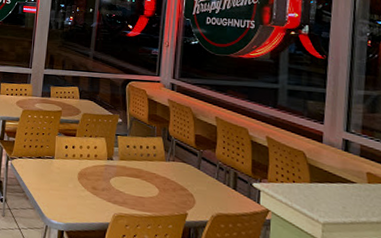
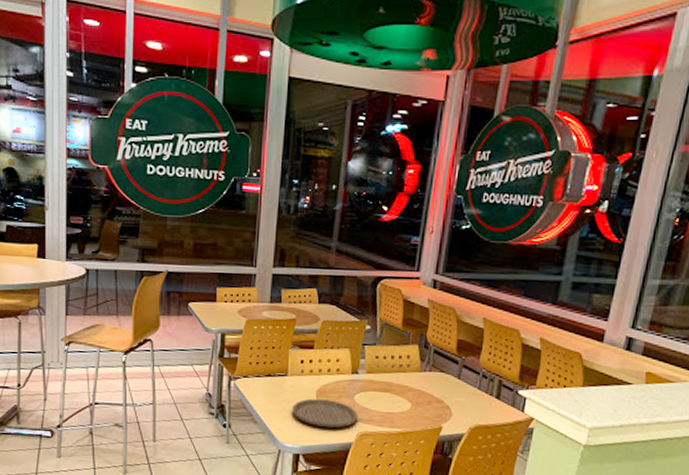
plate: none [58,180,114,209] -> present [292,398,359,428]

